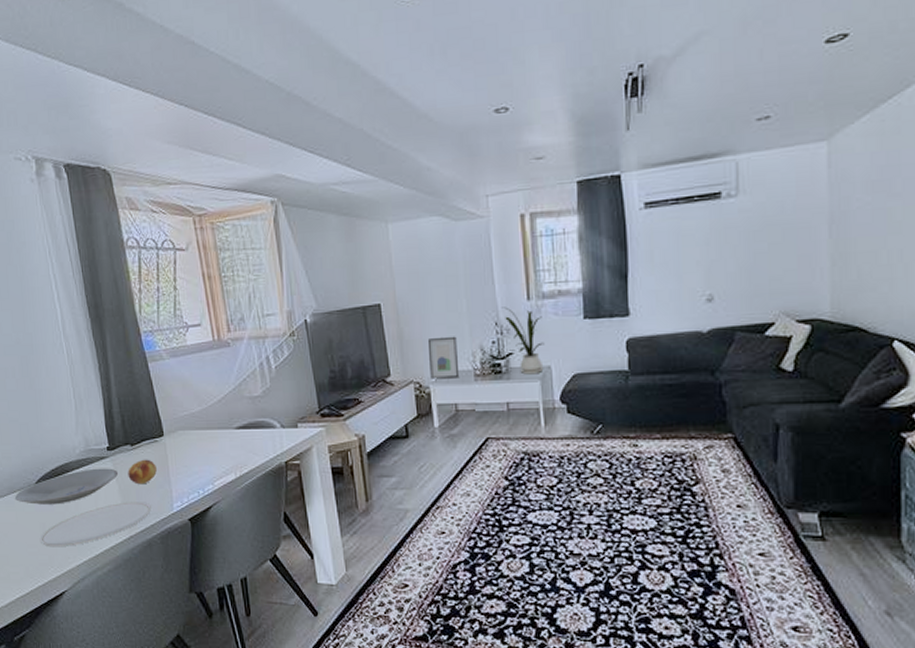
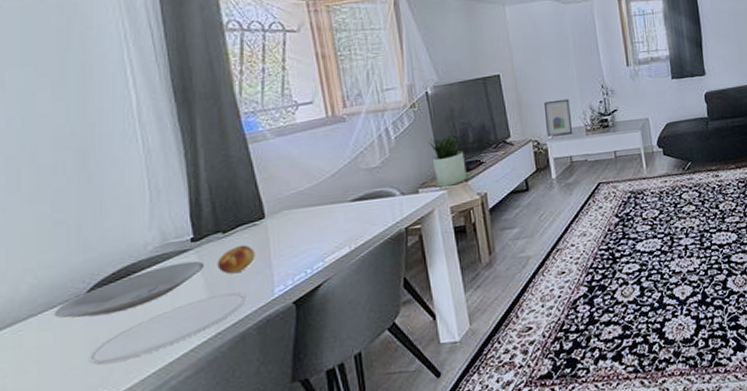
planter: none [308,366,348,424] -> present [429,132,470,188]
house plant: present [501,307,545,375] -> none [606,72,643,127]

